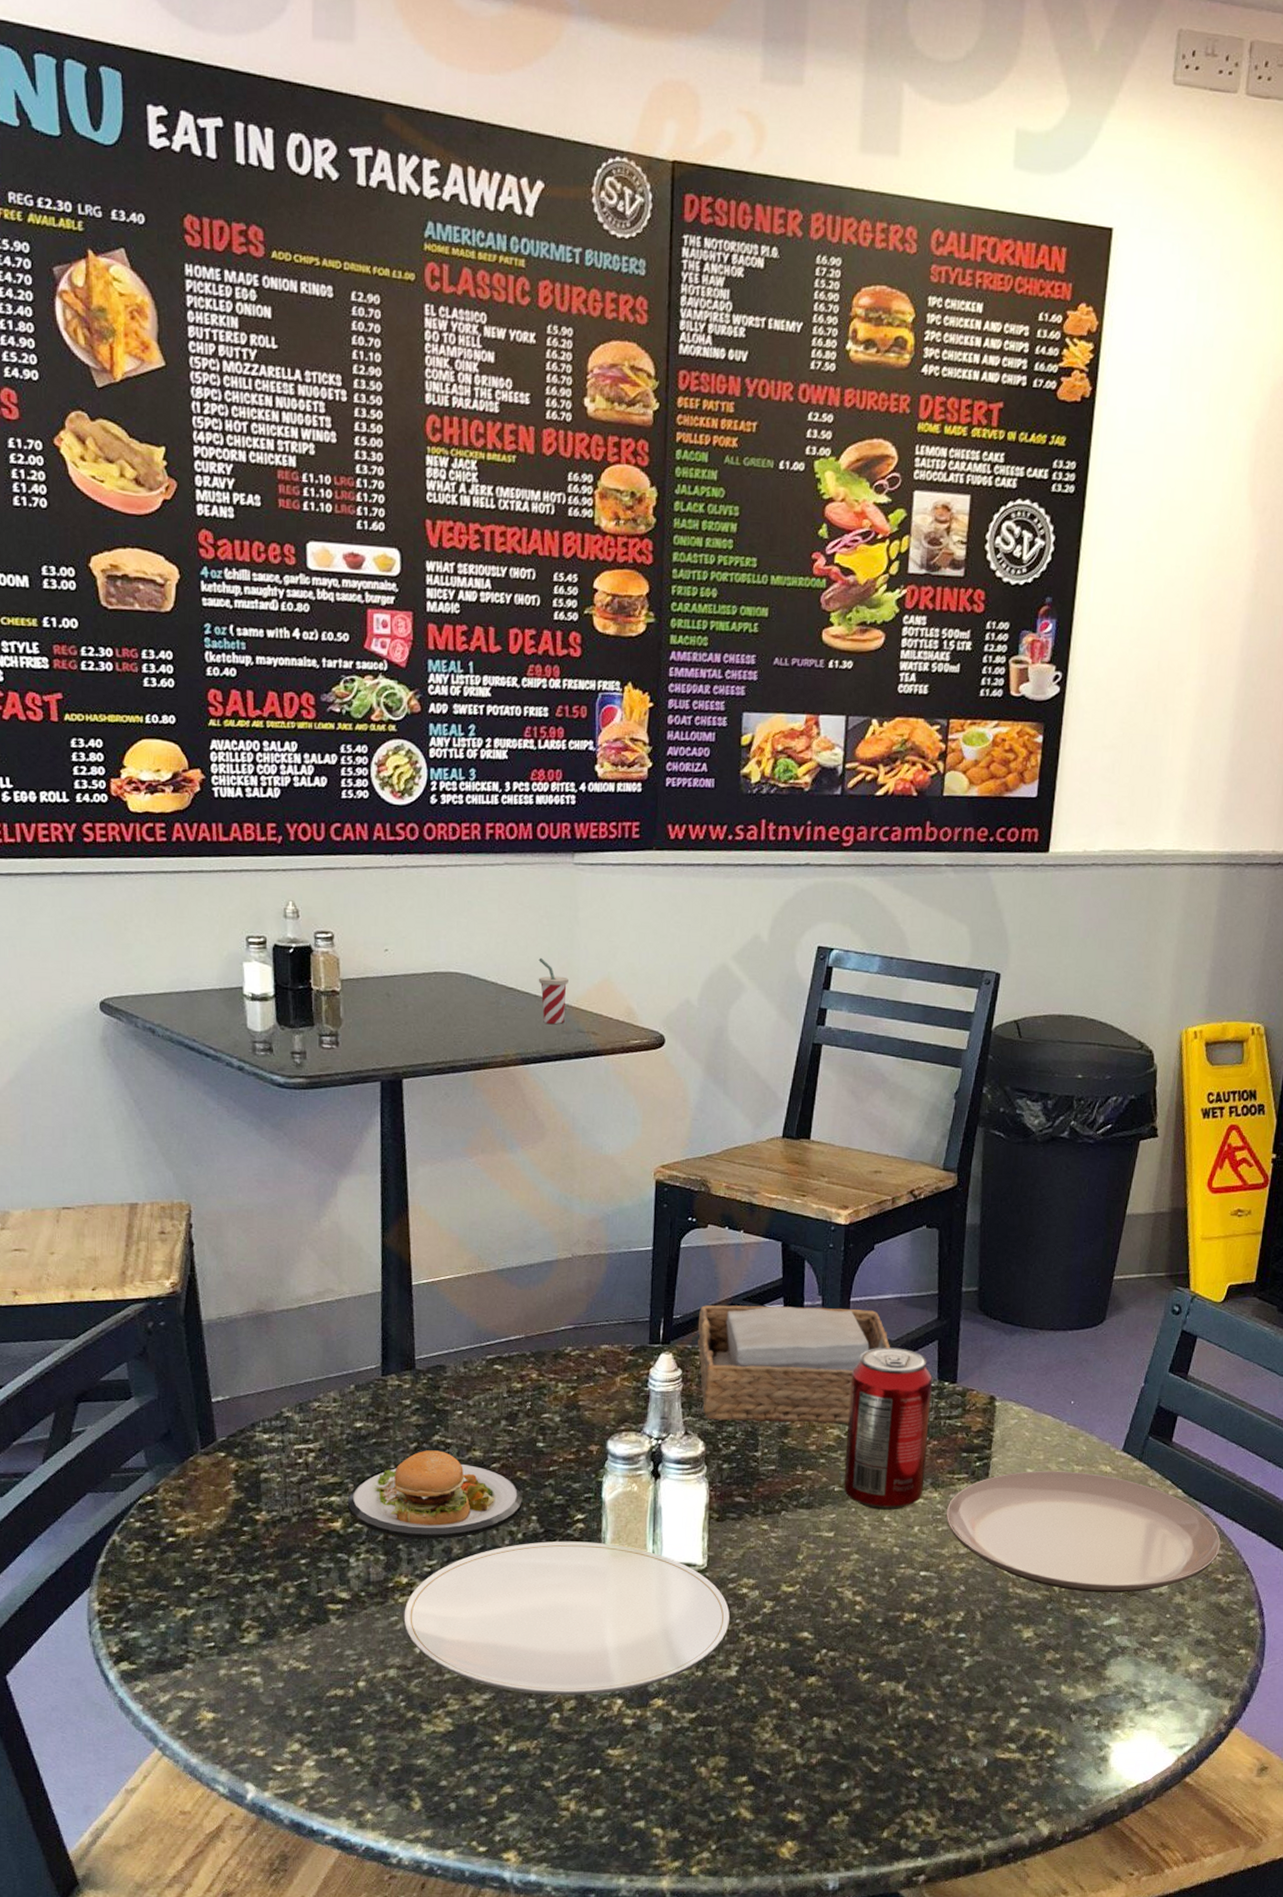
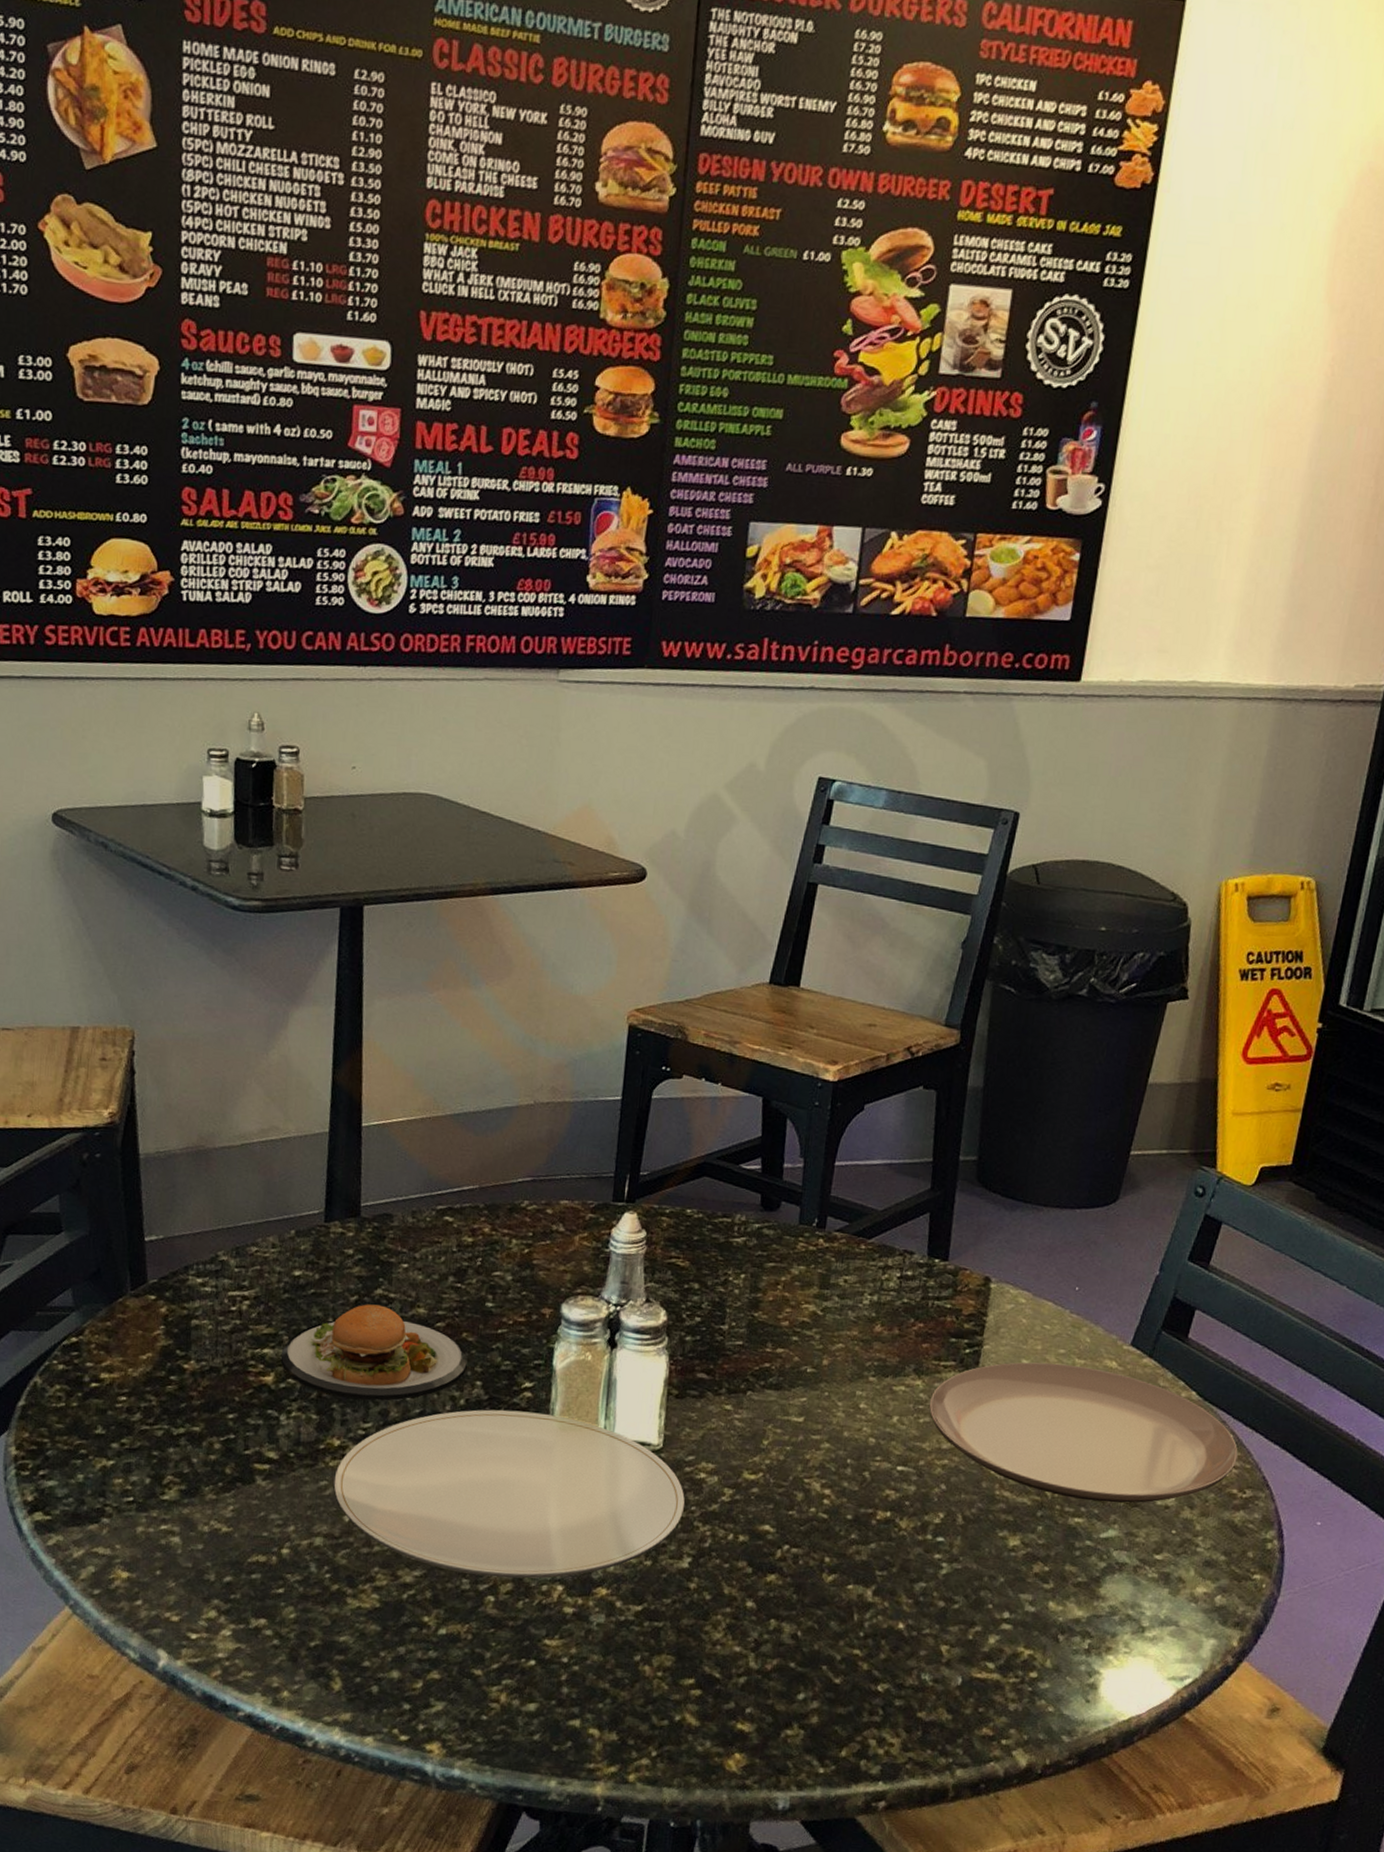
beverage cup: present [538,958,568,1025] -> none [513,781,546,854]
napkin holder: present [697,1304,891,1425] -> none [665,1162,877,1300]
soda can: present [843,1347,932,1510] -> none [817,1217,922,1397]

